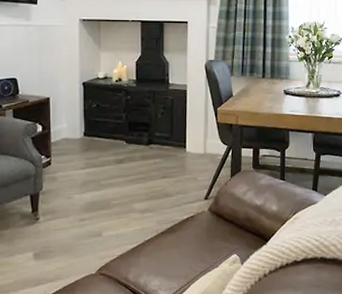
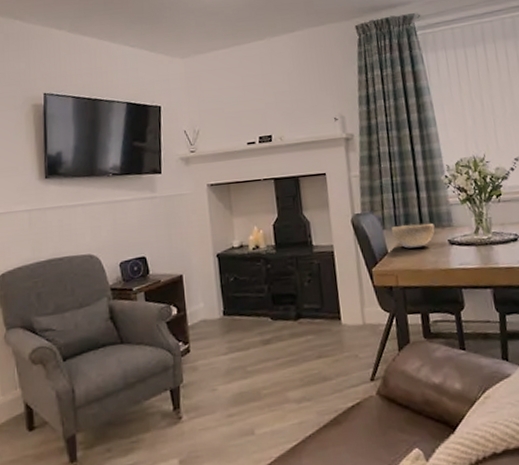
decorative bowl: none [238,74,274,94] -> present [391,224,435,249]

